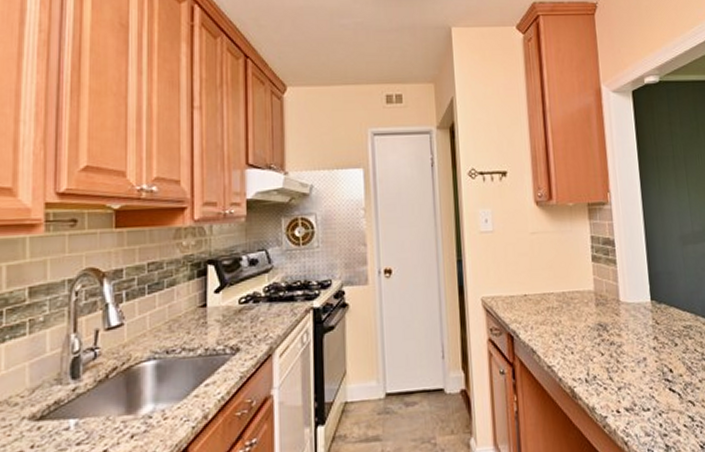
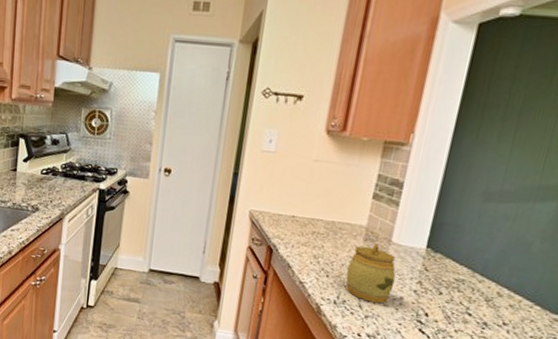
jar: none [588,306,635,371] -> present [346,243,396,304]

